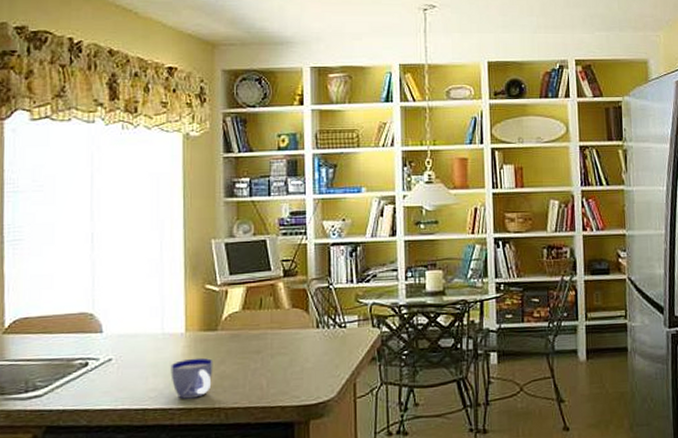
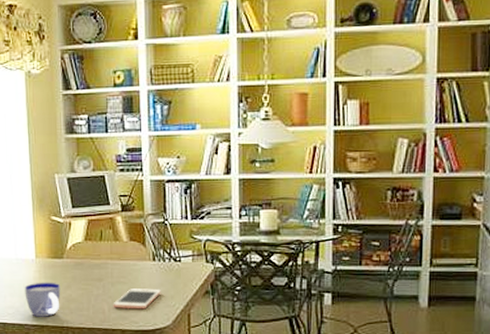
cell phone: none [272,358,325,383] -> present [113,289,161,309]

